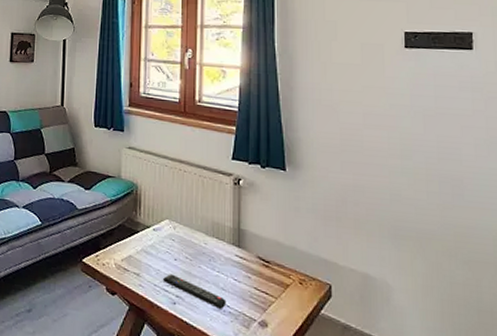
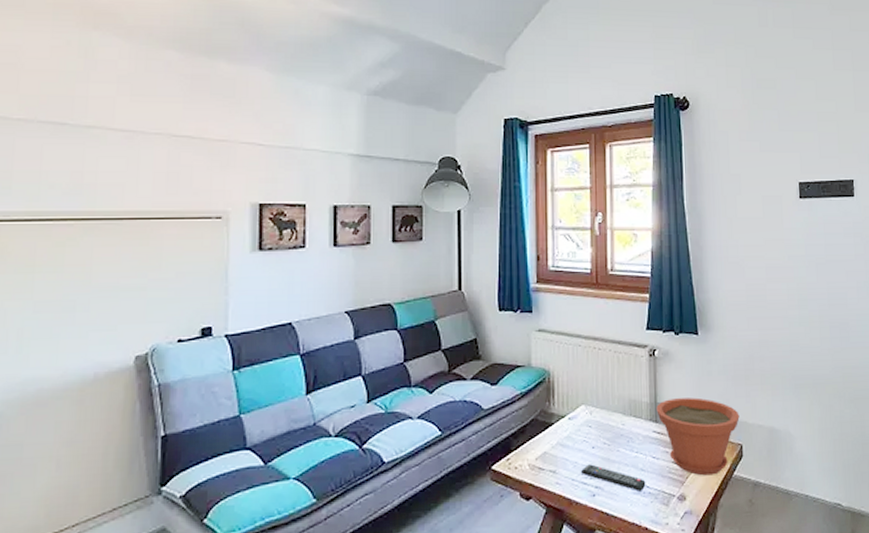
plant pot: none [240,227,329,309] -> present [656,397,740,476]

